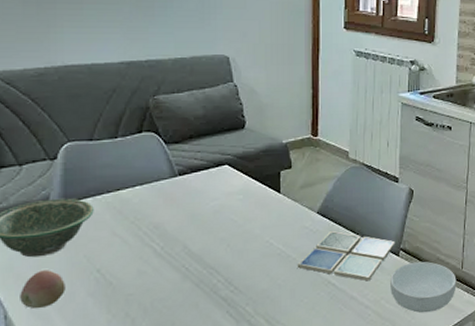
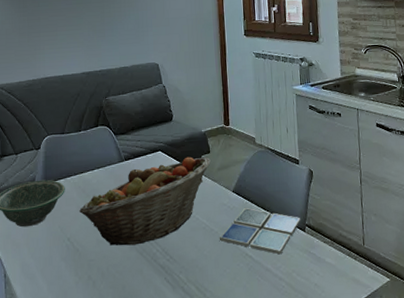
fruit: present [20,270,66,308] -> none [15,237,46,269]
fruit basket: none [114,172,292,277] -> present [79,156,211,246]
cereal bowl: present [390,261,457,313] -> none [299,237,360,287]

